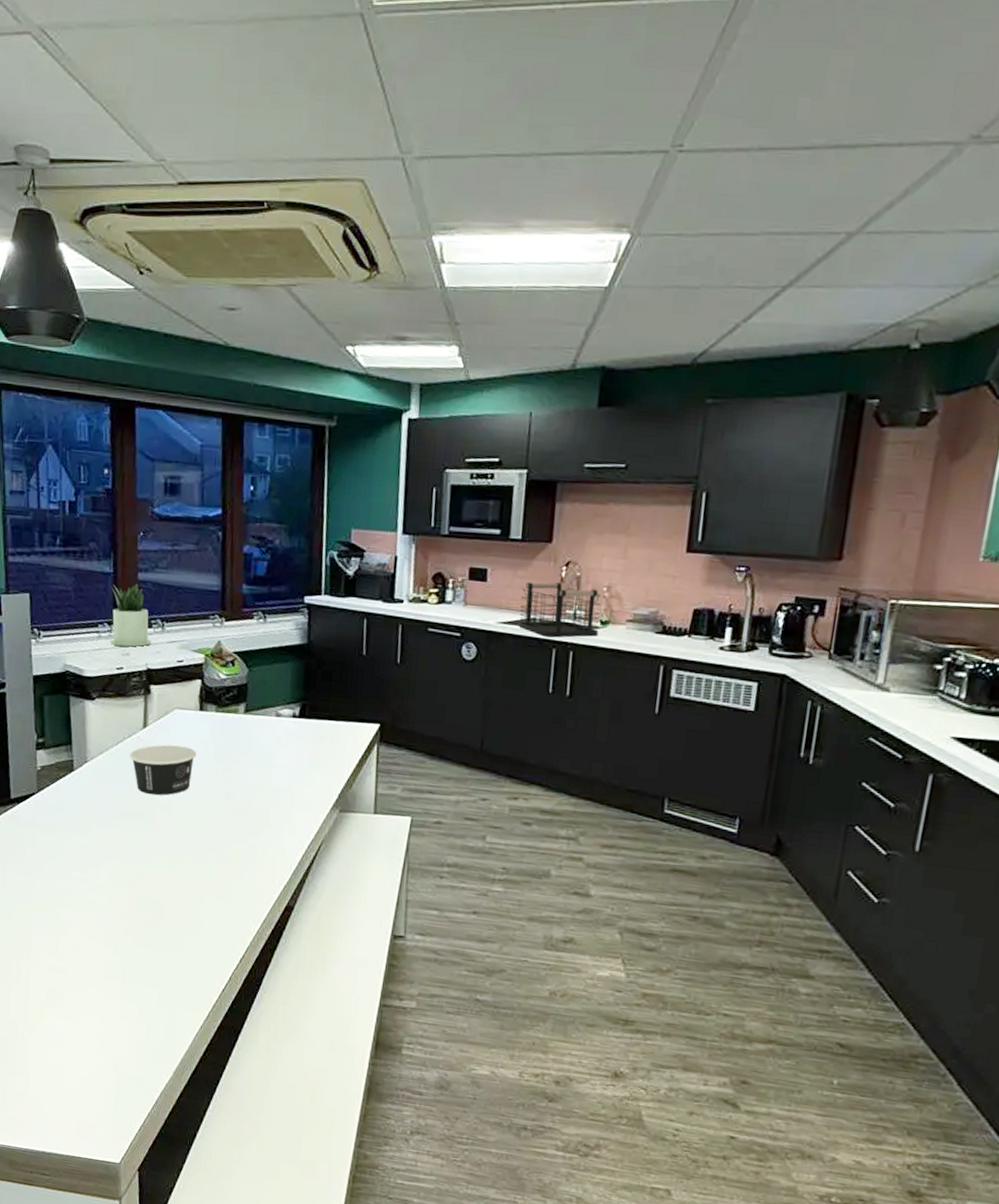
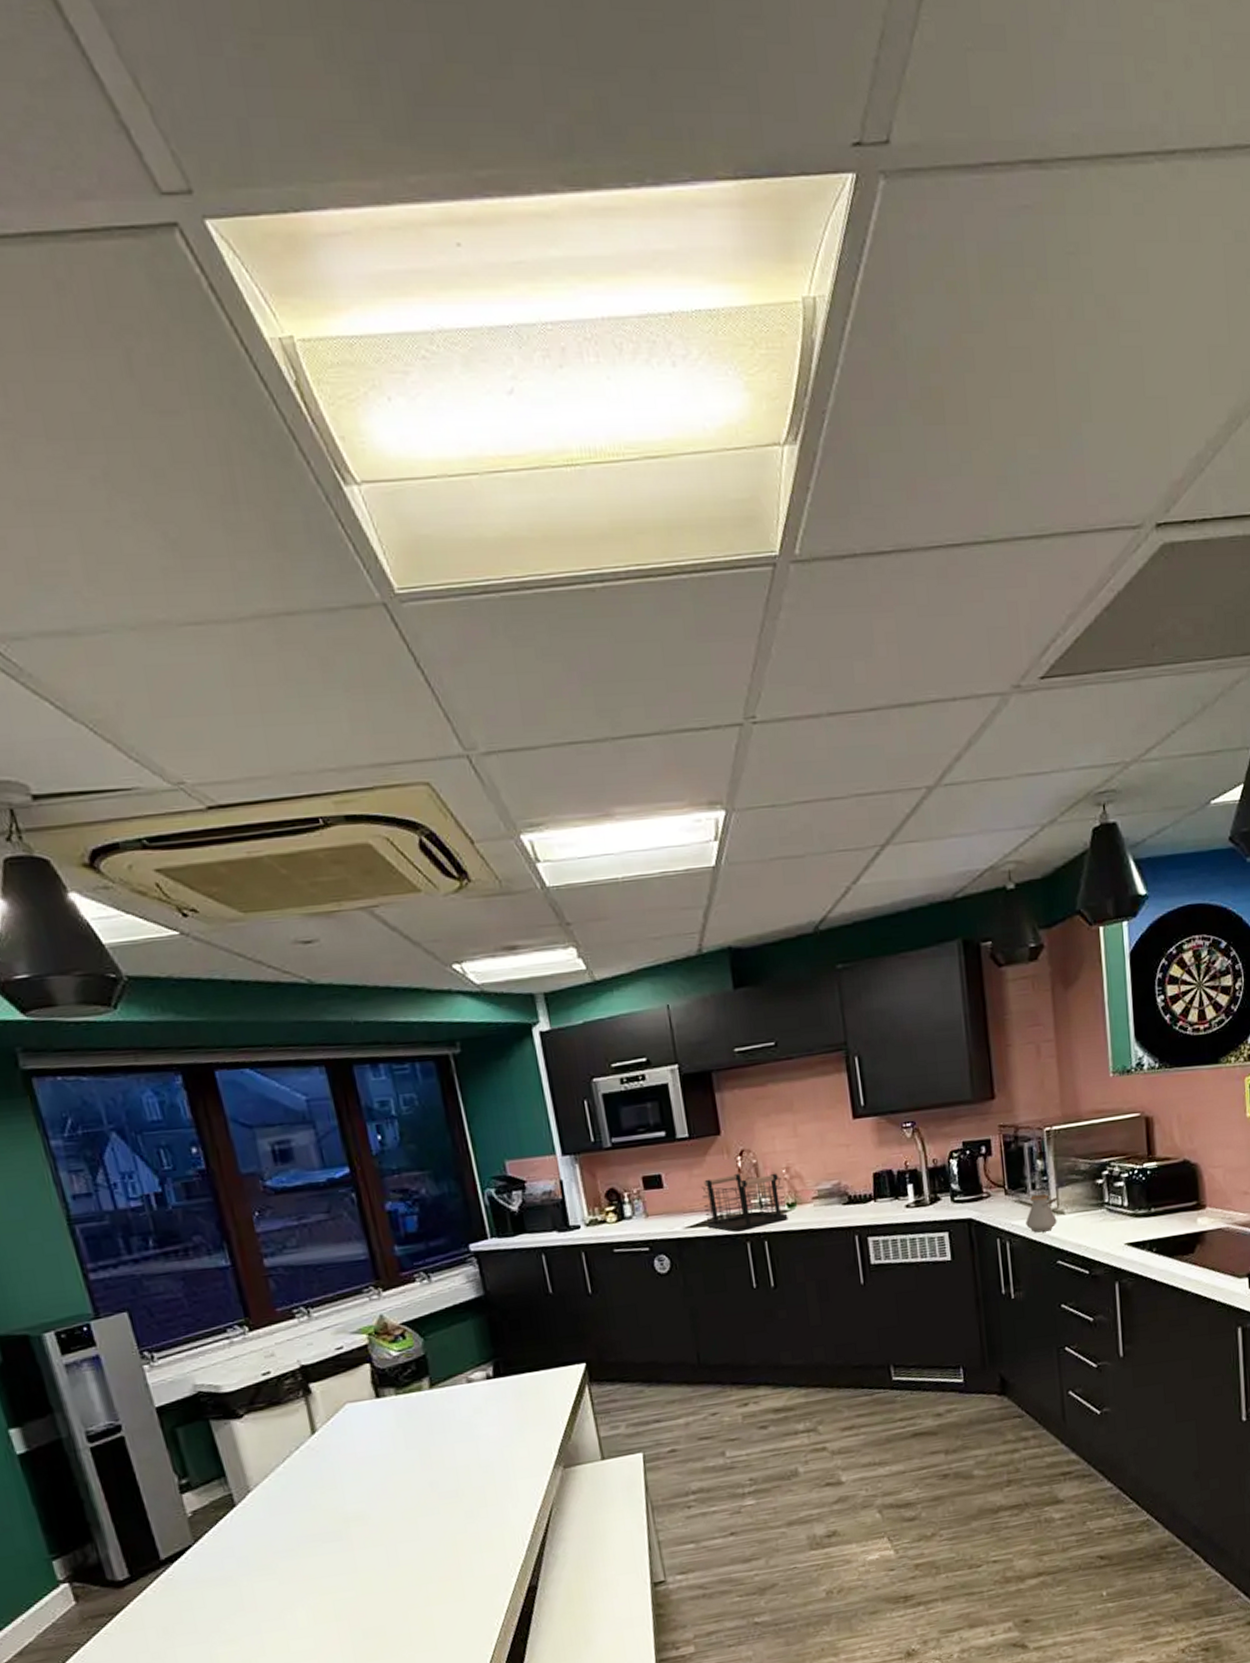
planter: present [110,583,152,648] -> none [233,1271,299,1350]
food container: present [129,744,197,795] -> none [301,1442,385,1509]
coffee pot: none [843,665,889,706] -> present [1026,1194,1061,1233]

